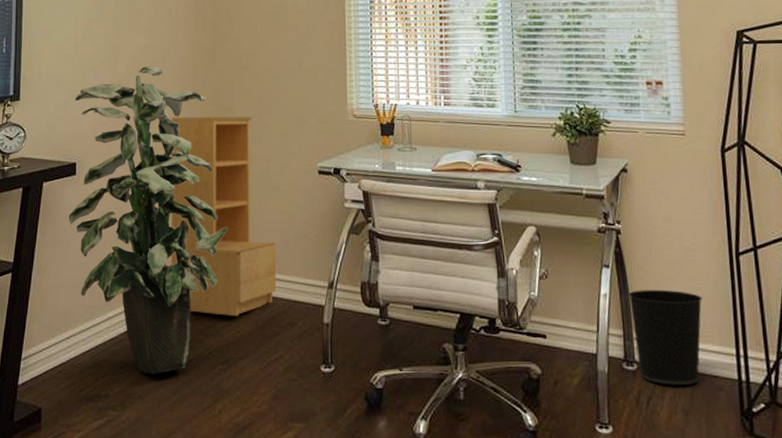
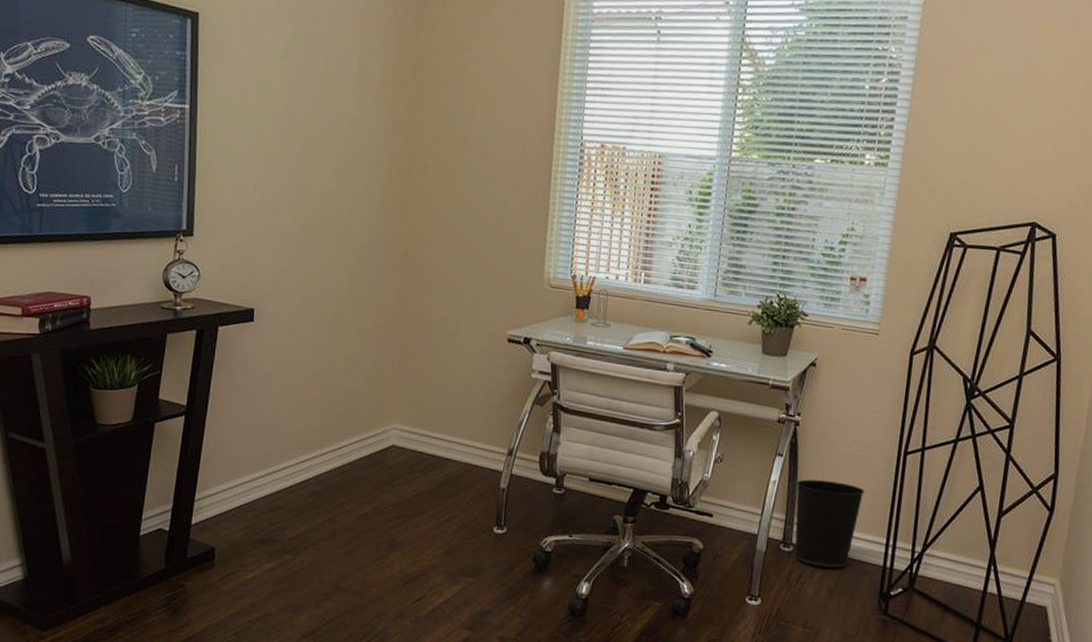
indoor plant: present [68,66,229,374] -> none [245,212,412,524]
bookshelf: present [171,116,276,317] -> none [350,269,458,476]

